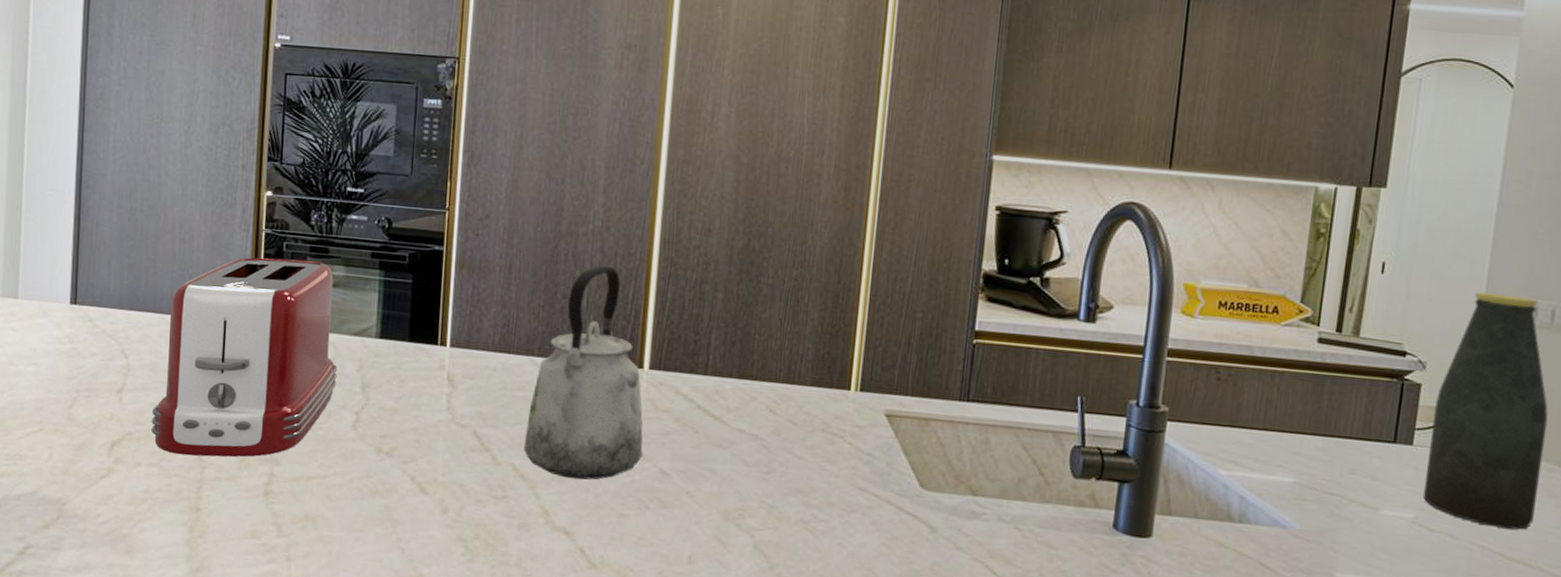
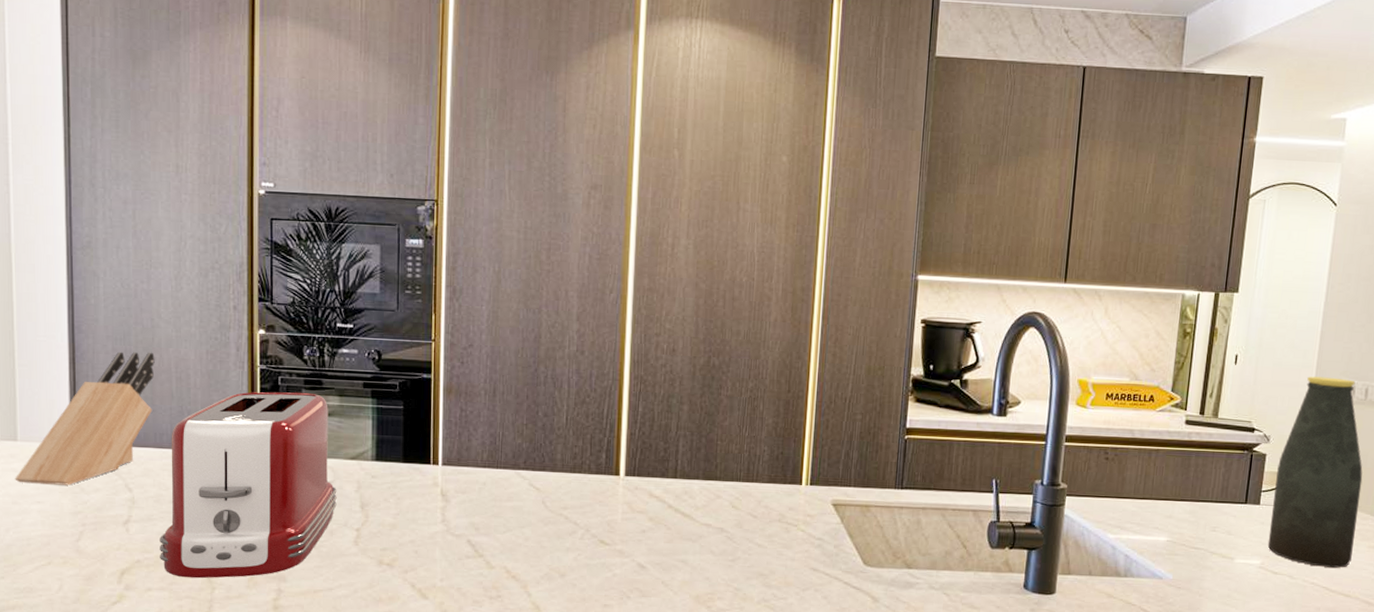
knife block: none [13,209,160,348] -> present [15,351,155,486]
kettle: present [523,266,643,480] -> none [514,386,622,577]

